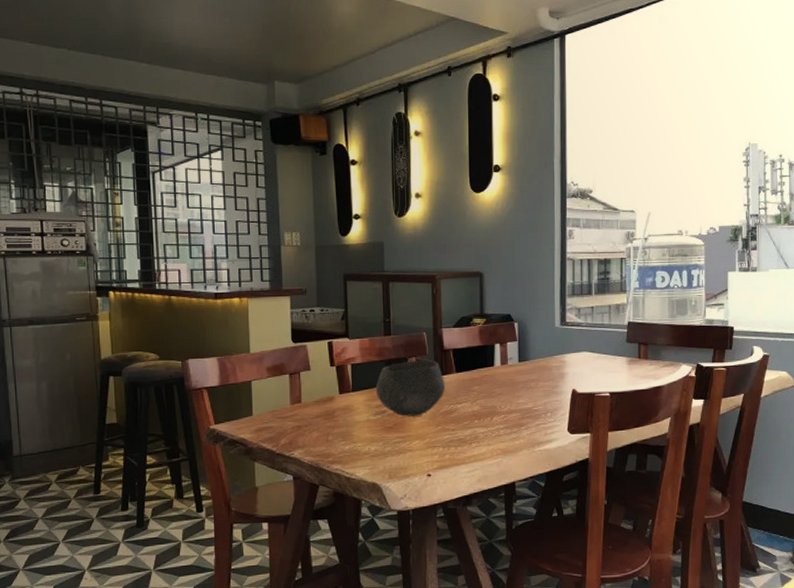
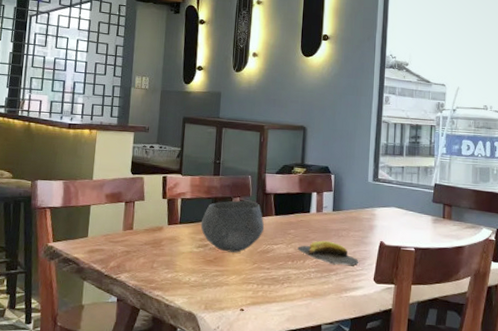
banana: none [484,394,551,419] -> present [298,240,359,266]

